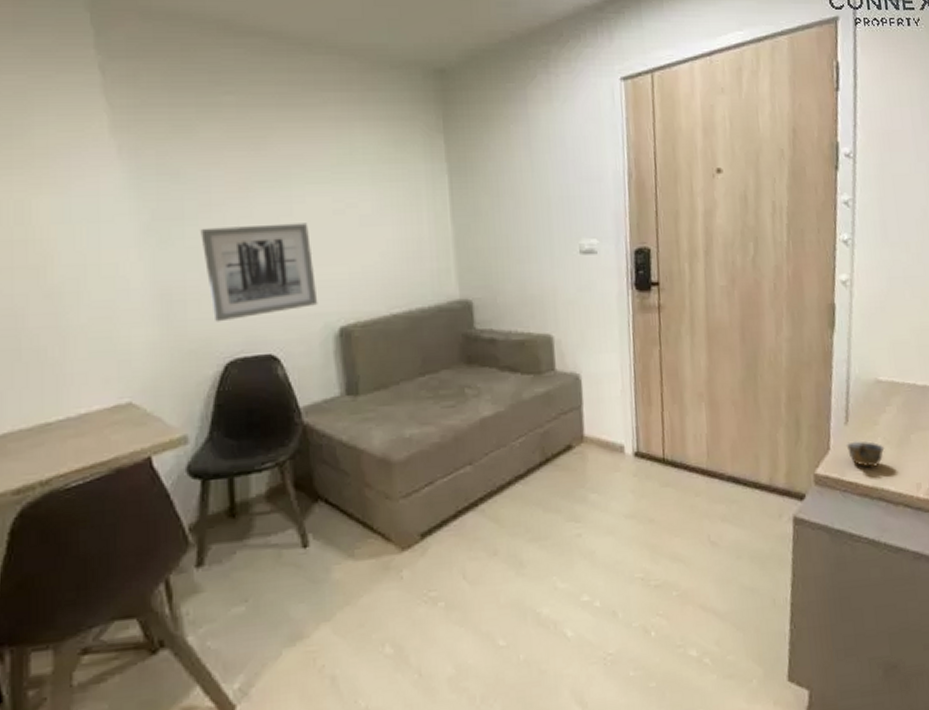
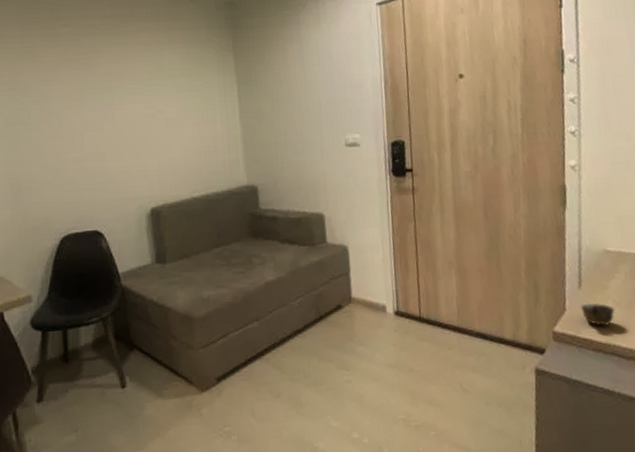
wall art: present [200,223,318,322] -> none [43,125,134,205]

